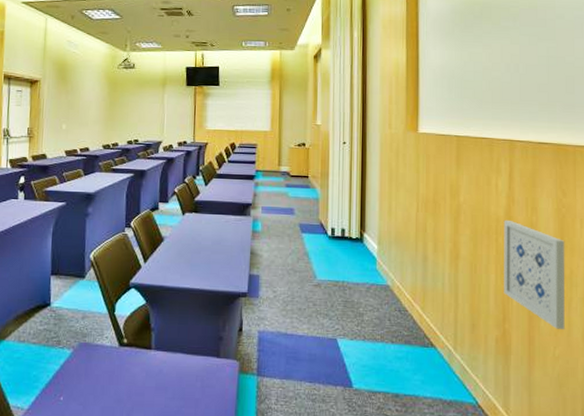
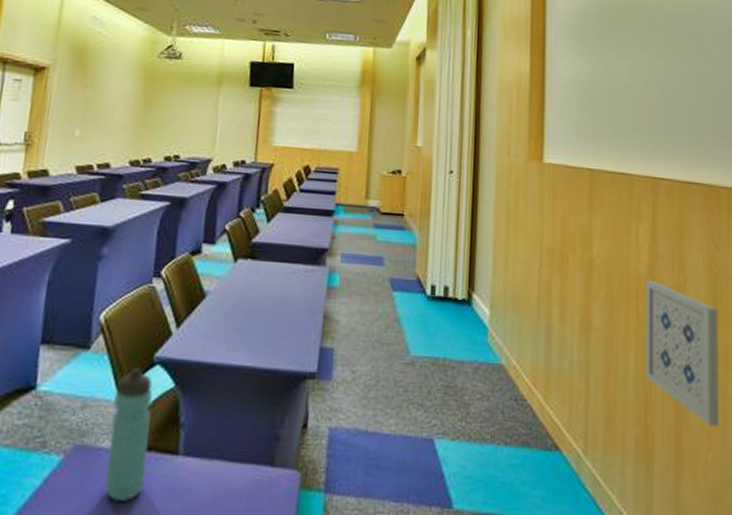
water bottle: none [101,291,131,380] -> present [104,368,153,501]

